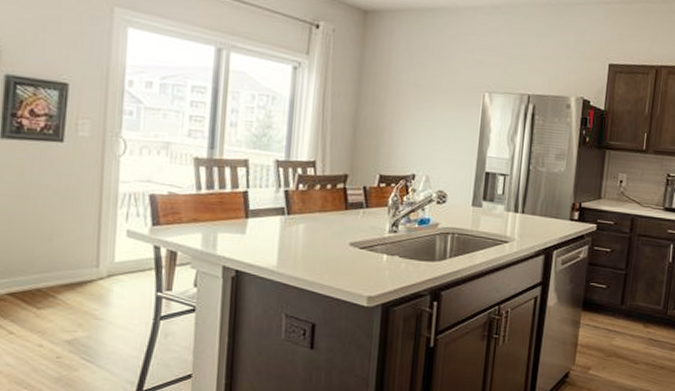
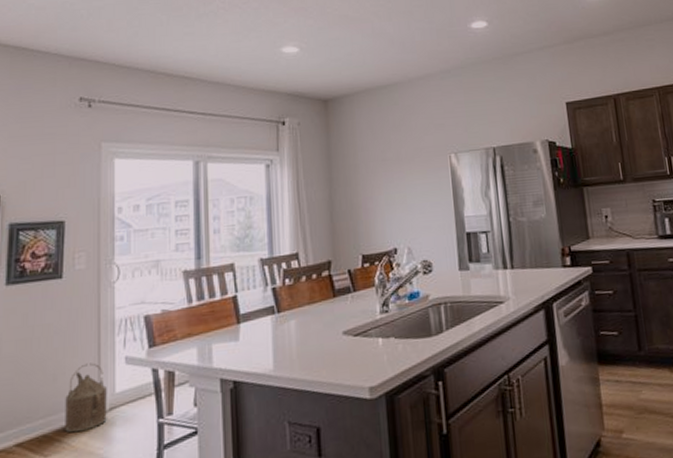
watering can: none [60,229,106,292] -> present [65,363,107,433]

